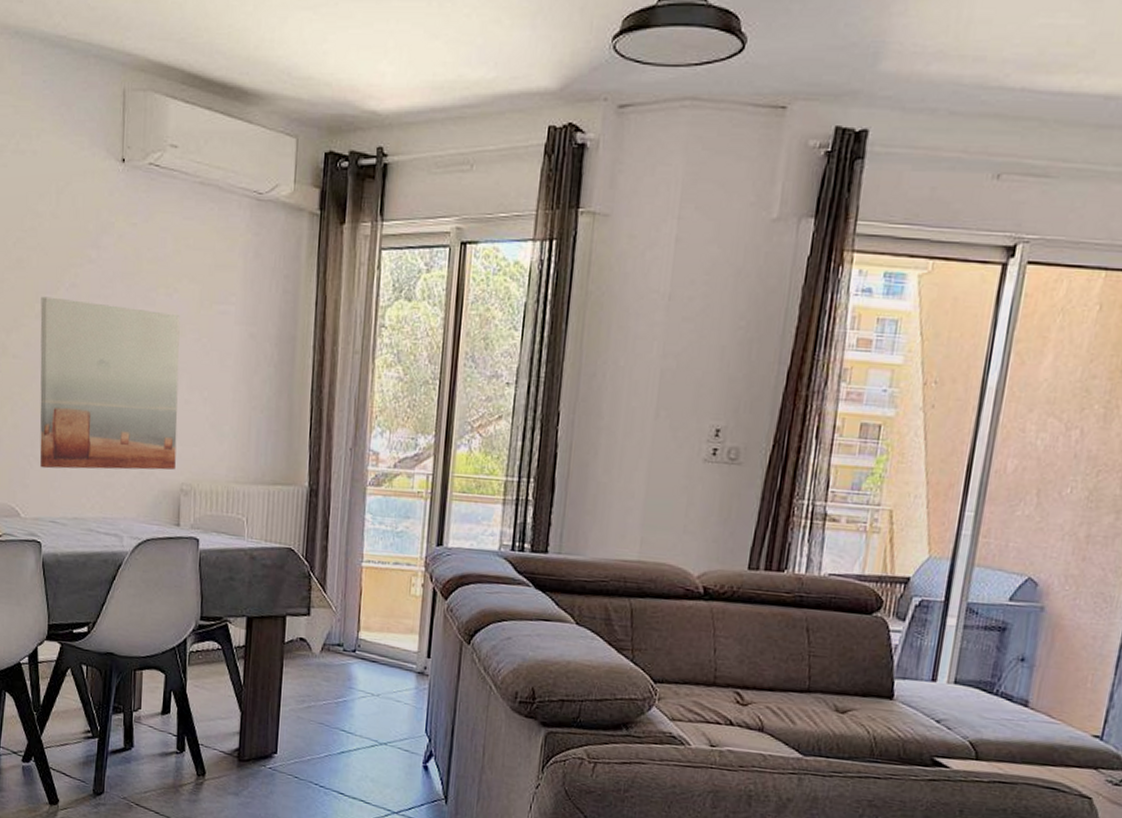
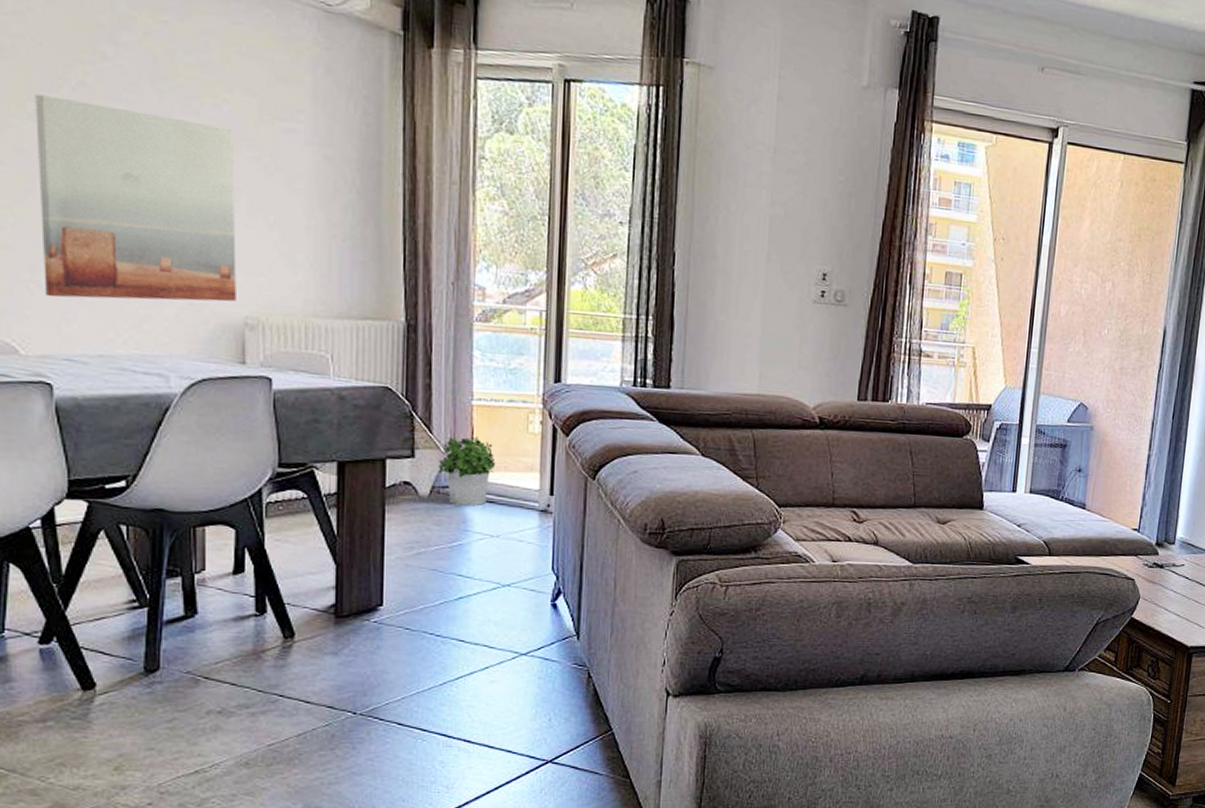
potted plant: none [329,596,380,665] -> present [437,436,496,506]

